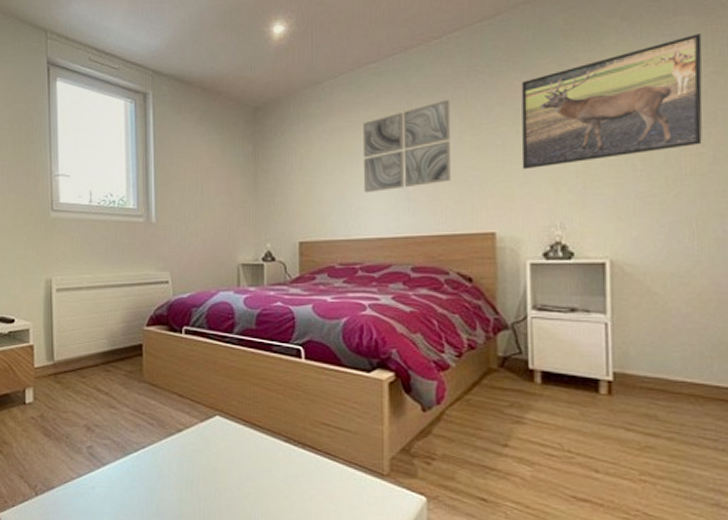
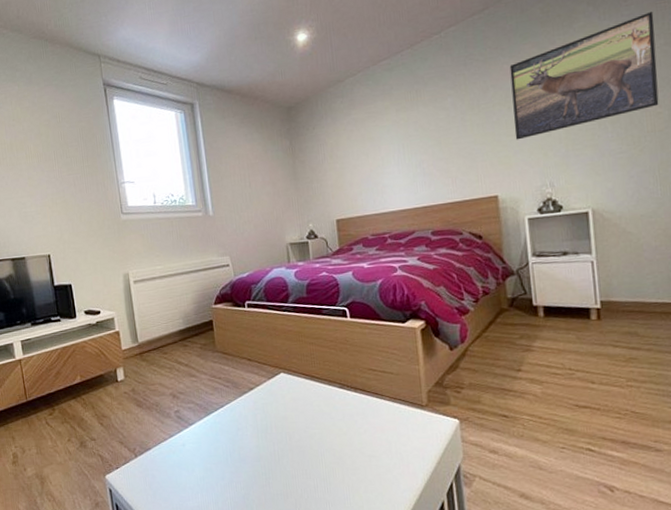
wall art: present [362,99,451,193] -> none [380,85,458,173]

